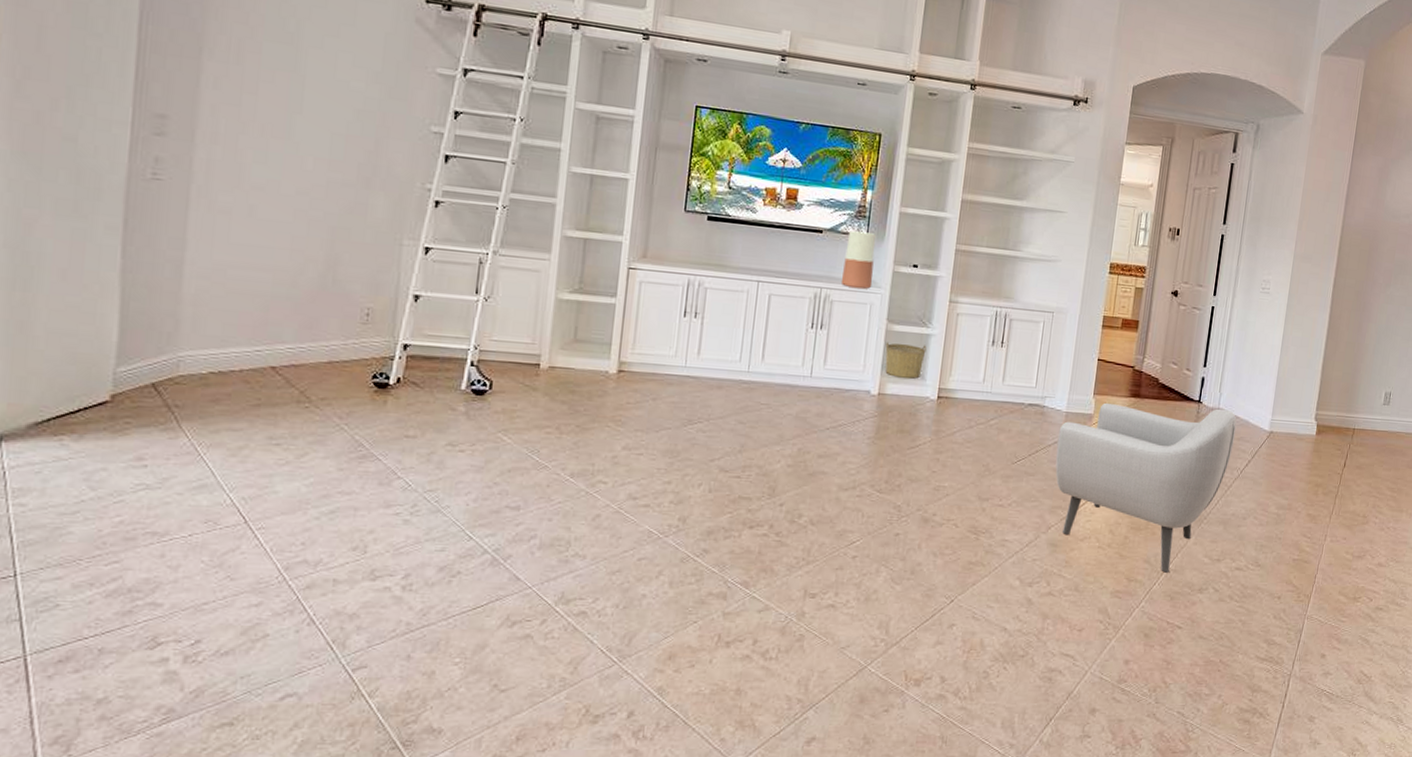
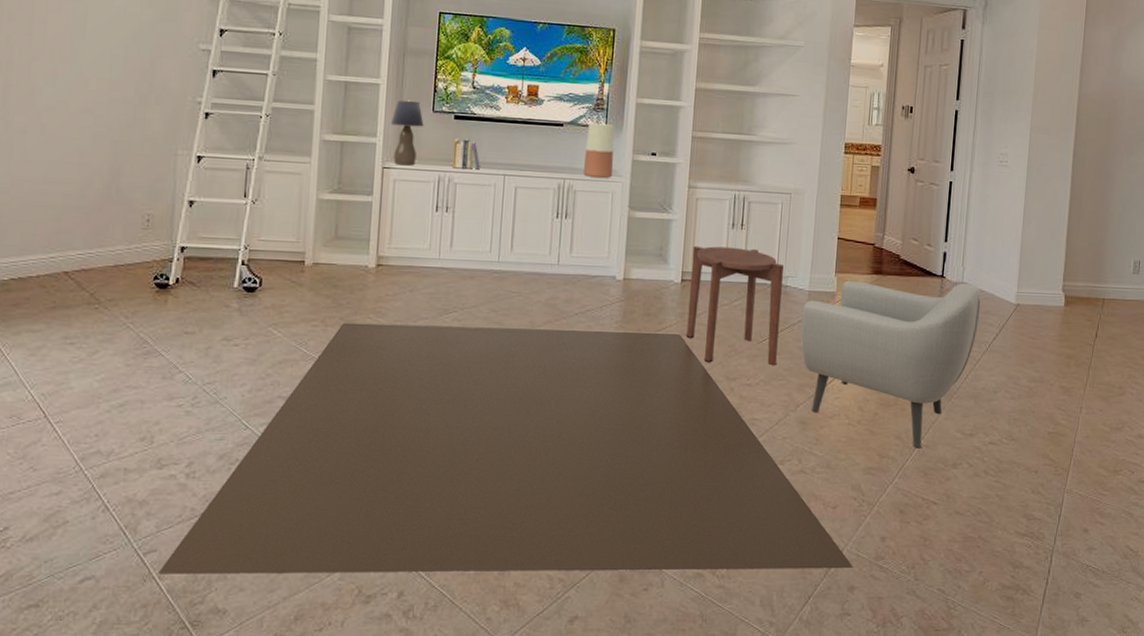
area rug: none [368,430,1096,692] -> present [159,322,853,574]
table lamp: none [638,196,675,268] -> present [390,99,424,166]
books: none [703,240,733,275] -> present [452,138,480,170]
basket: present [885,342,927,379] -> none [628,228,668,263]
side table: none [940,362,1042,486] -> present [686,245,784,365]

